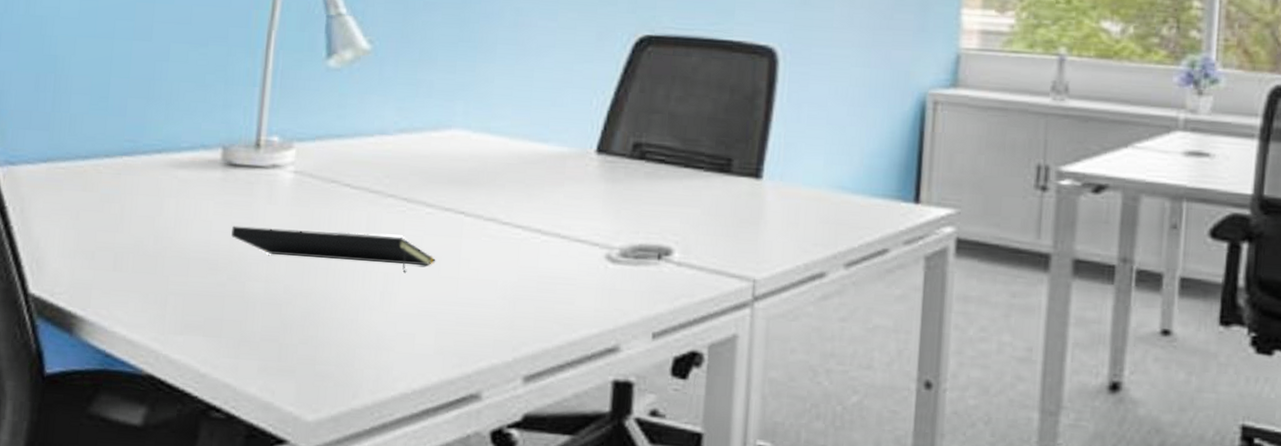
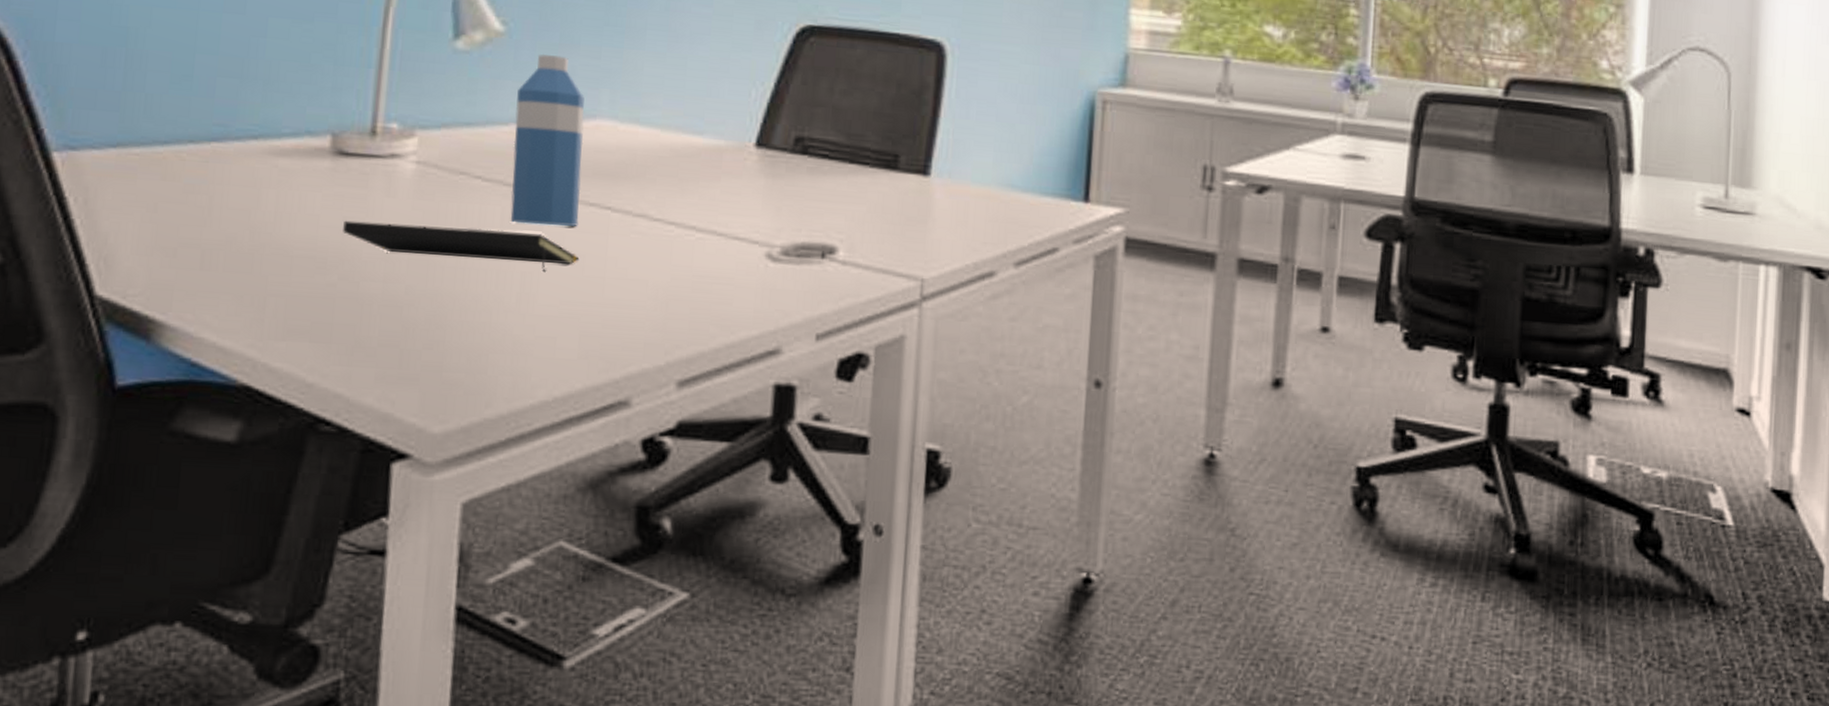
water bottle: none [375,69,441,230] -> present [510,53,585,226]

